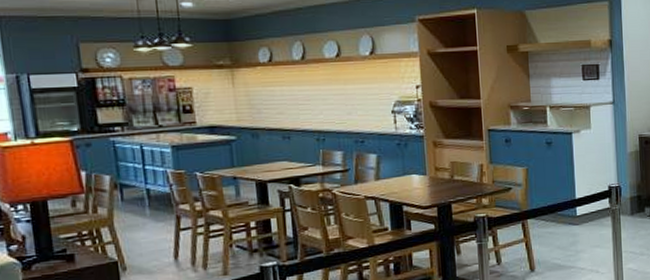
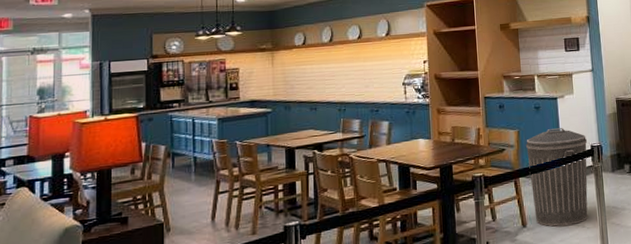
trash can: none [535,166,605,271] -> present [525,128,588,227]

